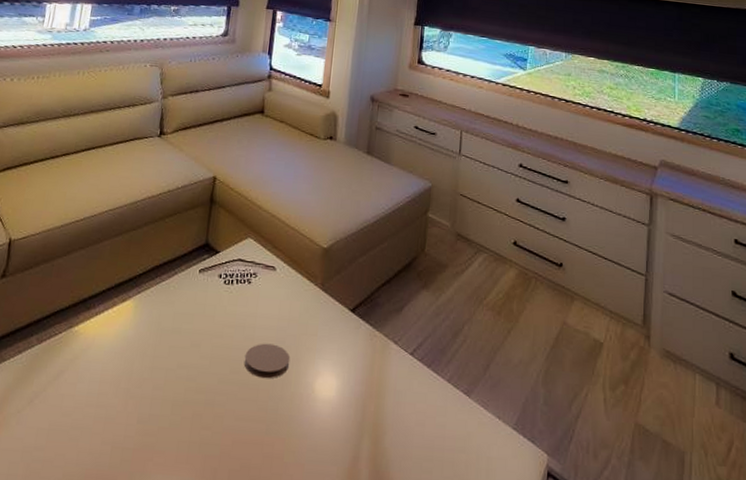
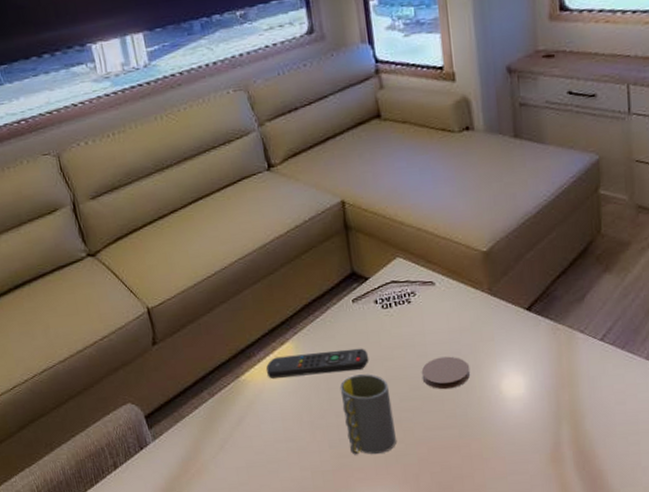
remote control: none [100,313,200,342] -> present [266,348,369,379]
mug: none [157,346,211,438] -> present [339,374,396,455]

